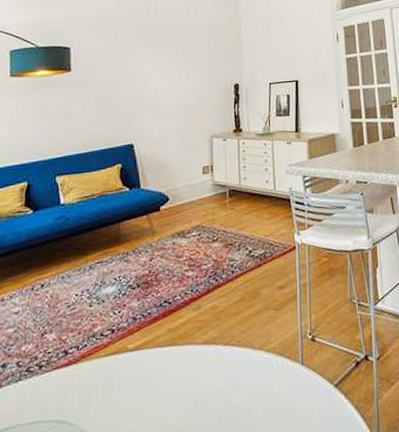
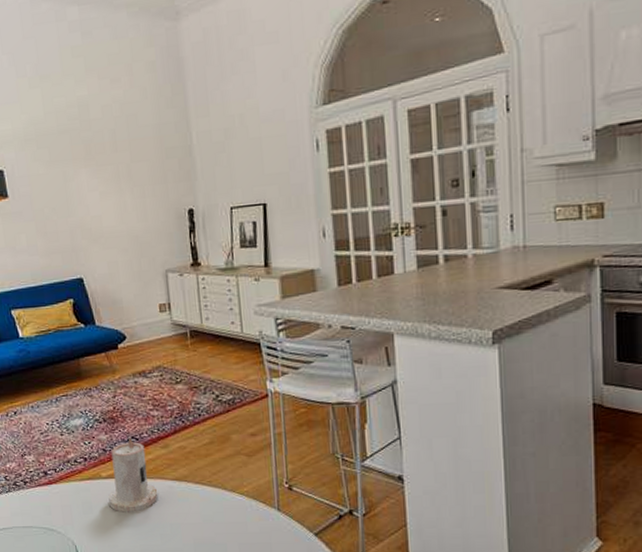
candle: none [133,302,186,389] -> present [108,438,158,513]

